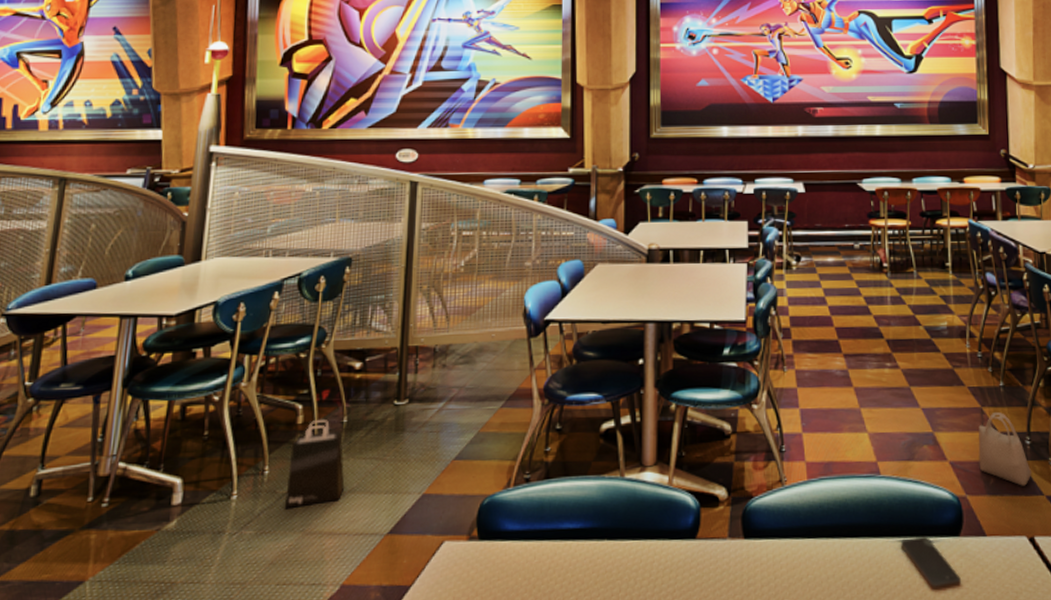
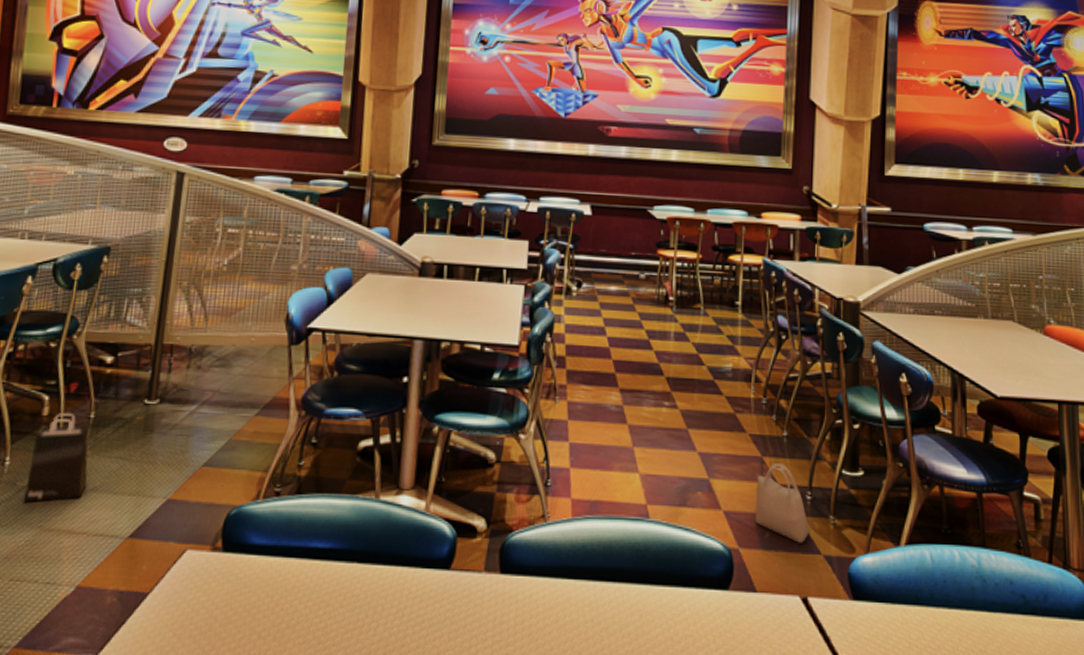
smartphone: present [900,536,962,590] -> none [665,586,727,644]

